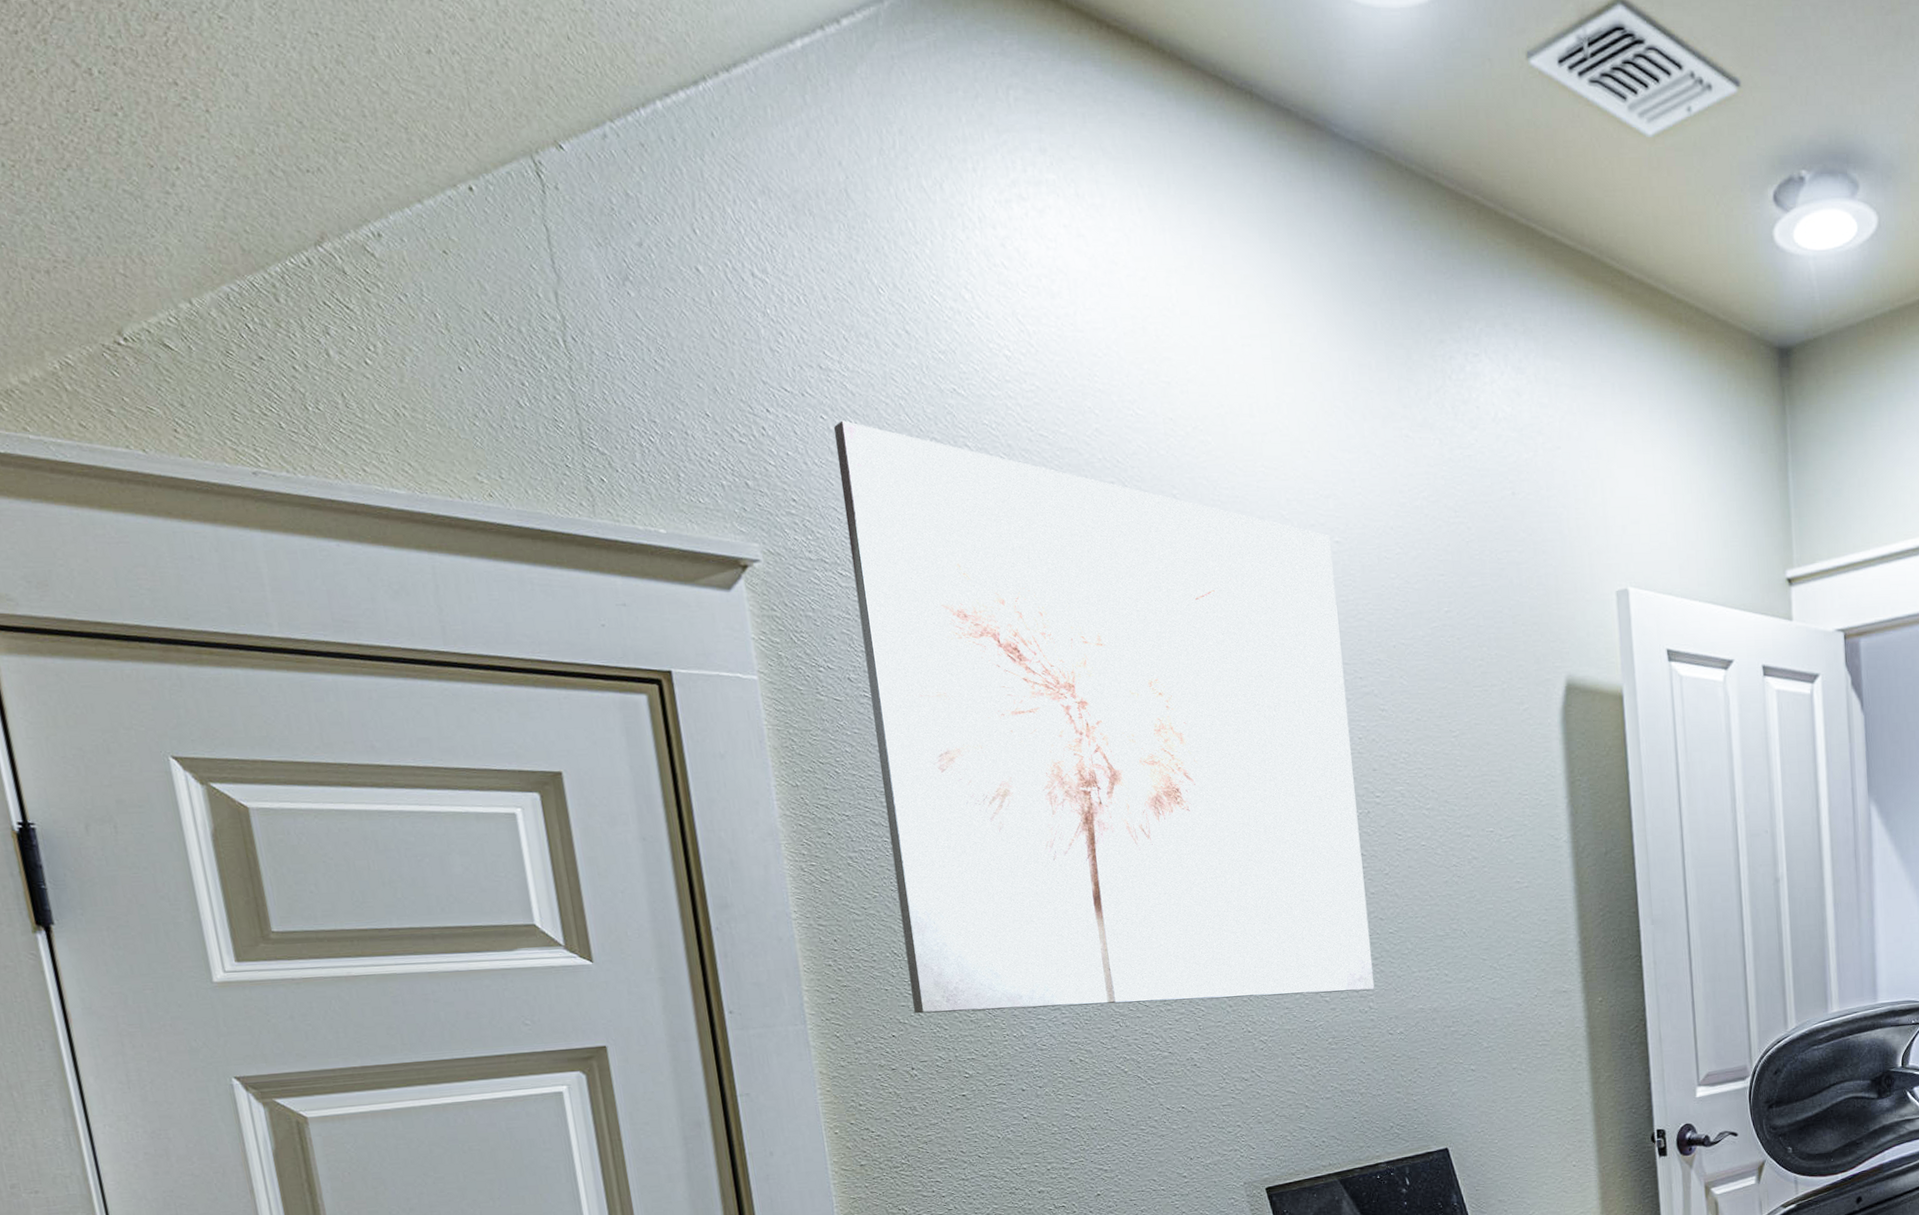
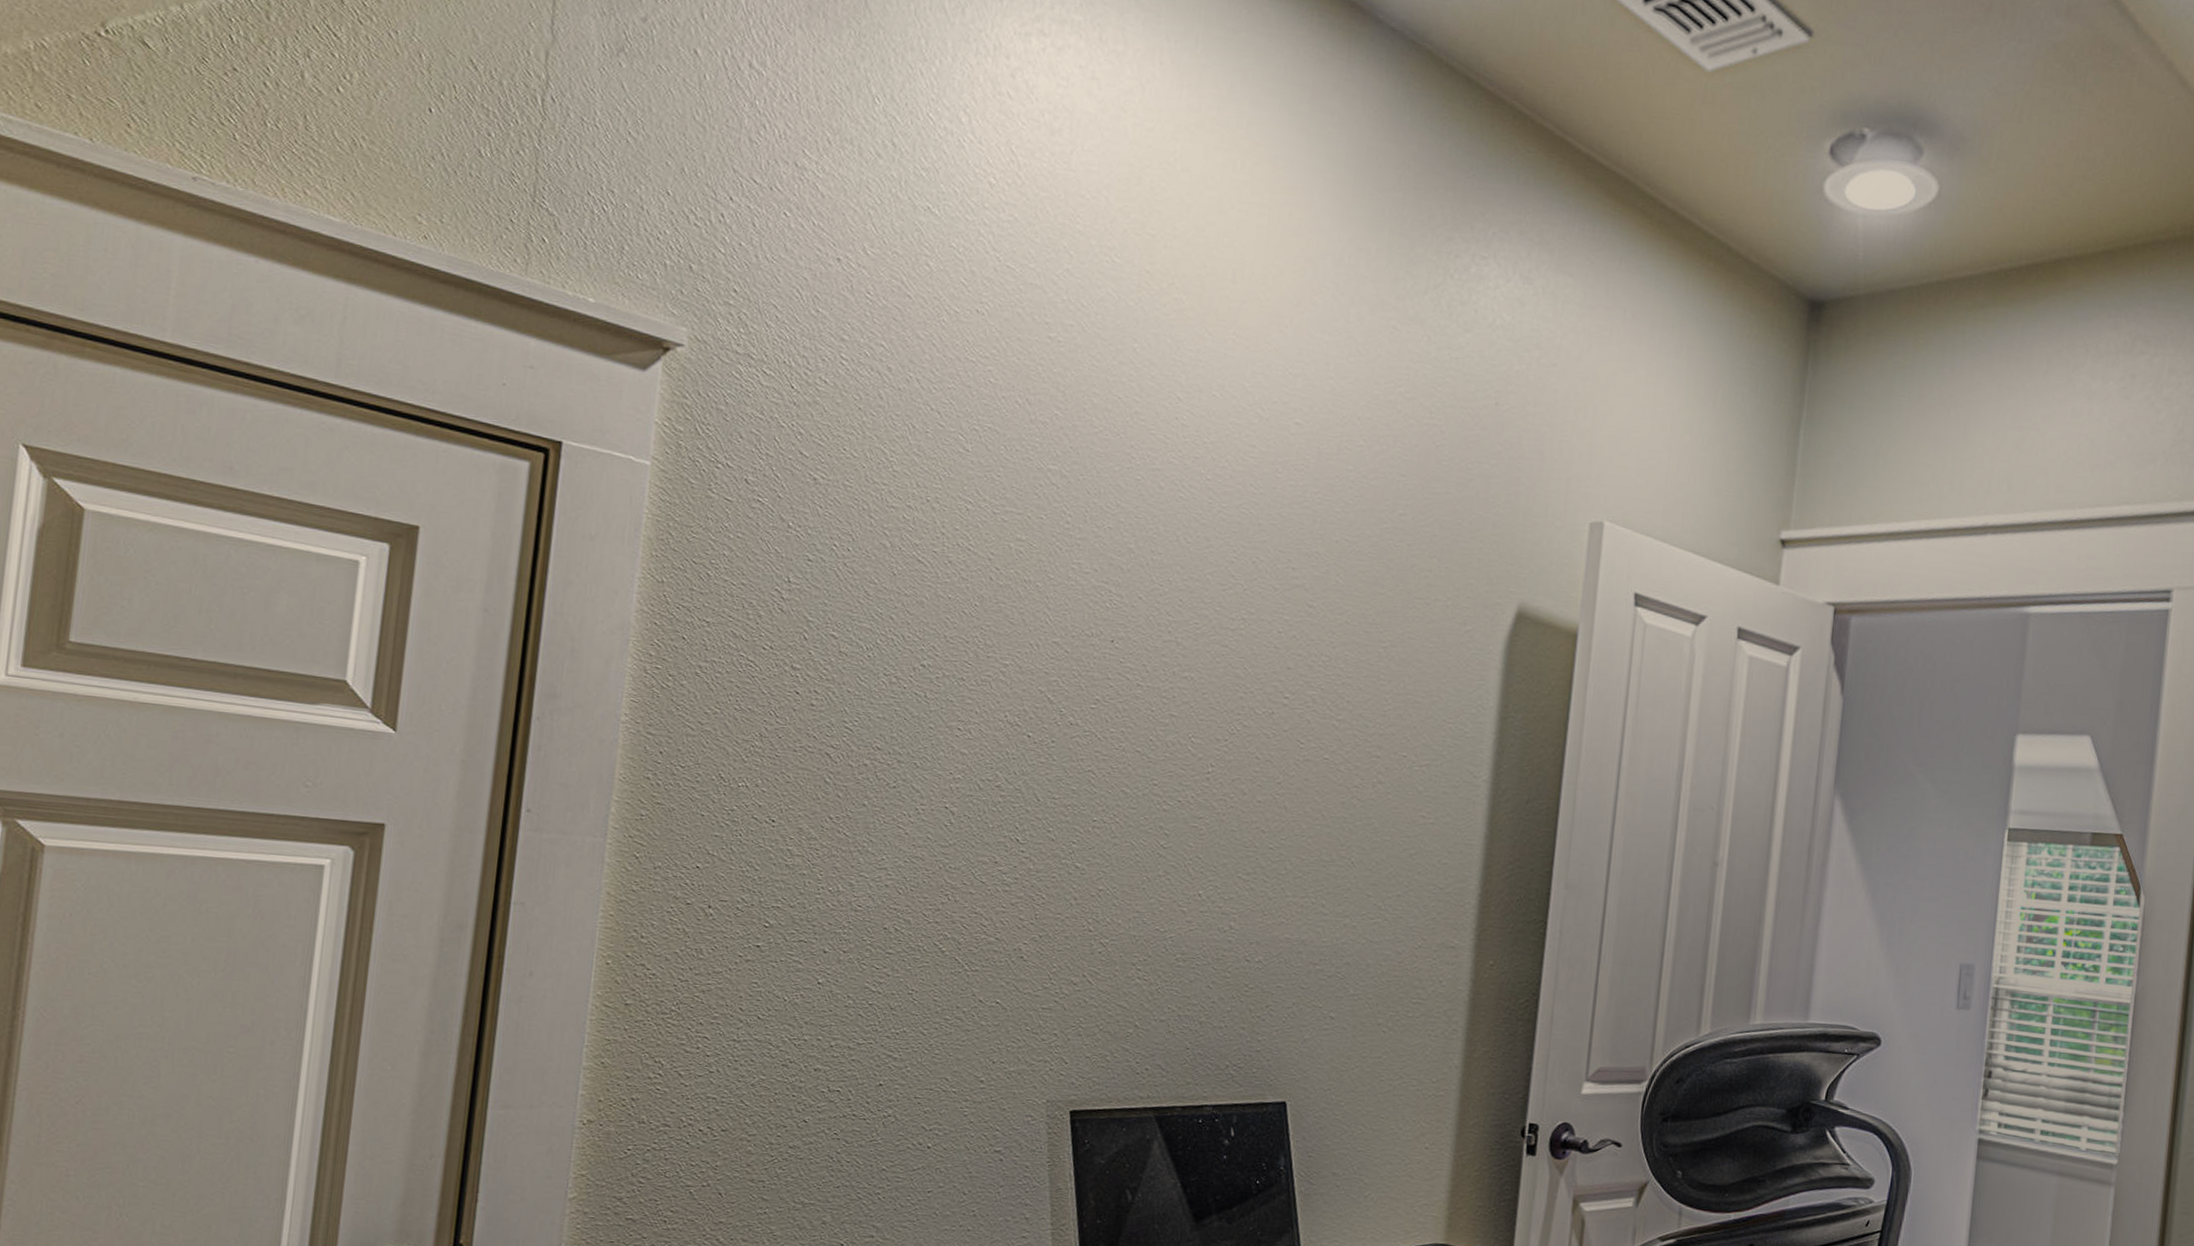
wall art: present [833,420,1375,1014] -> none [726,220,1290,909]

